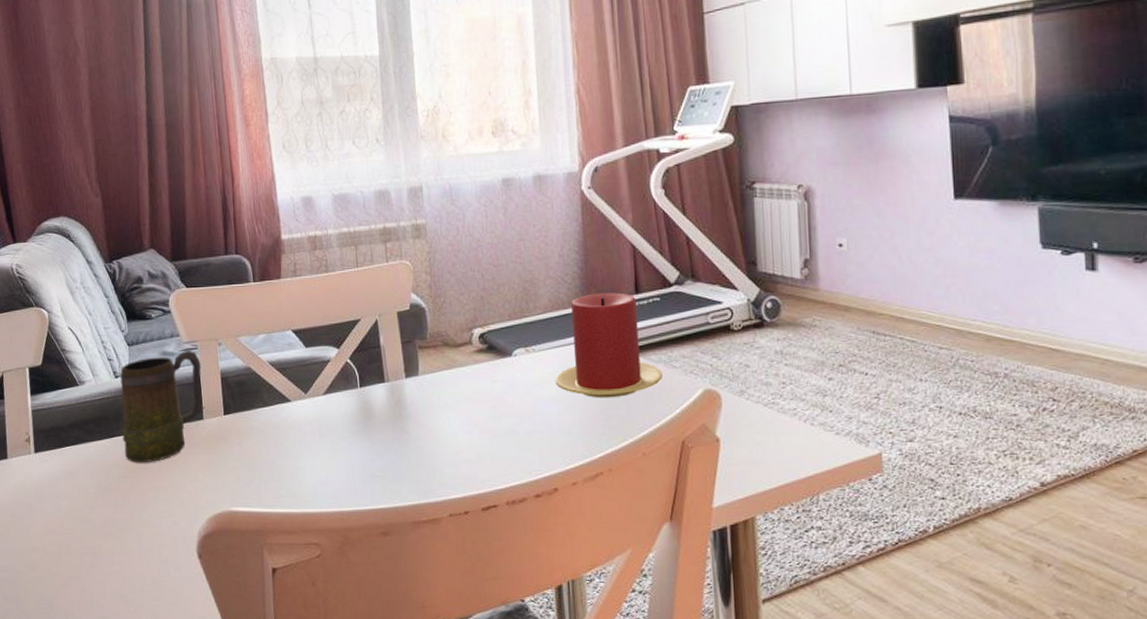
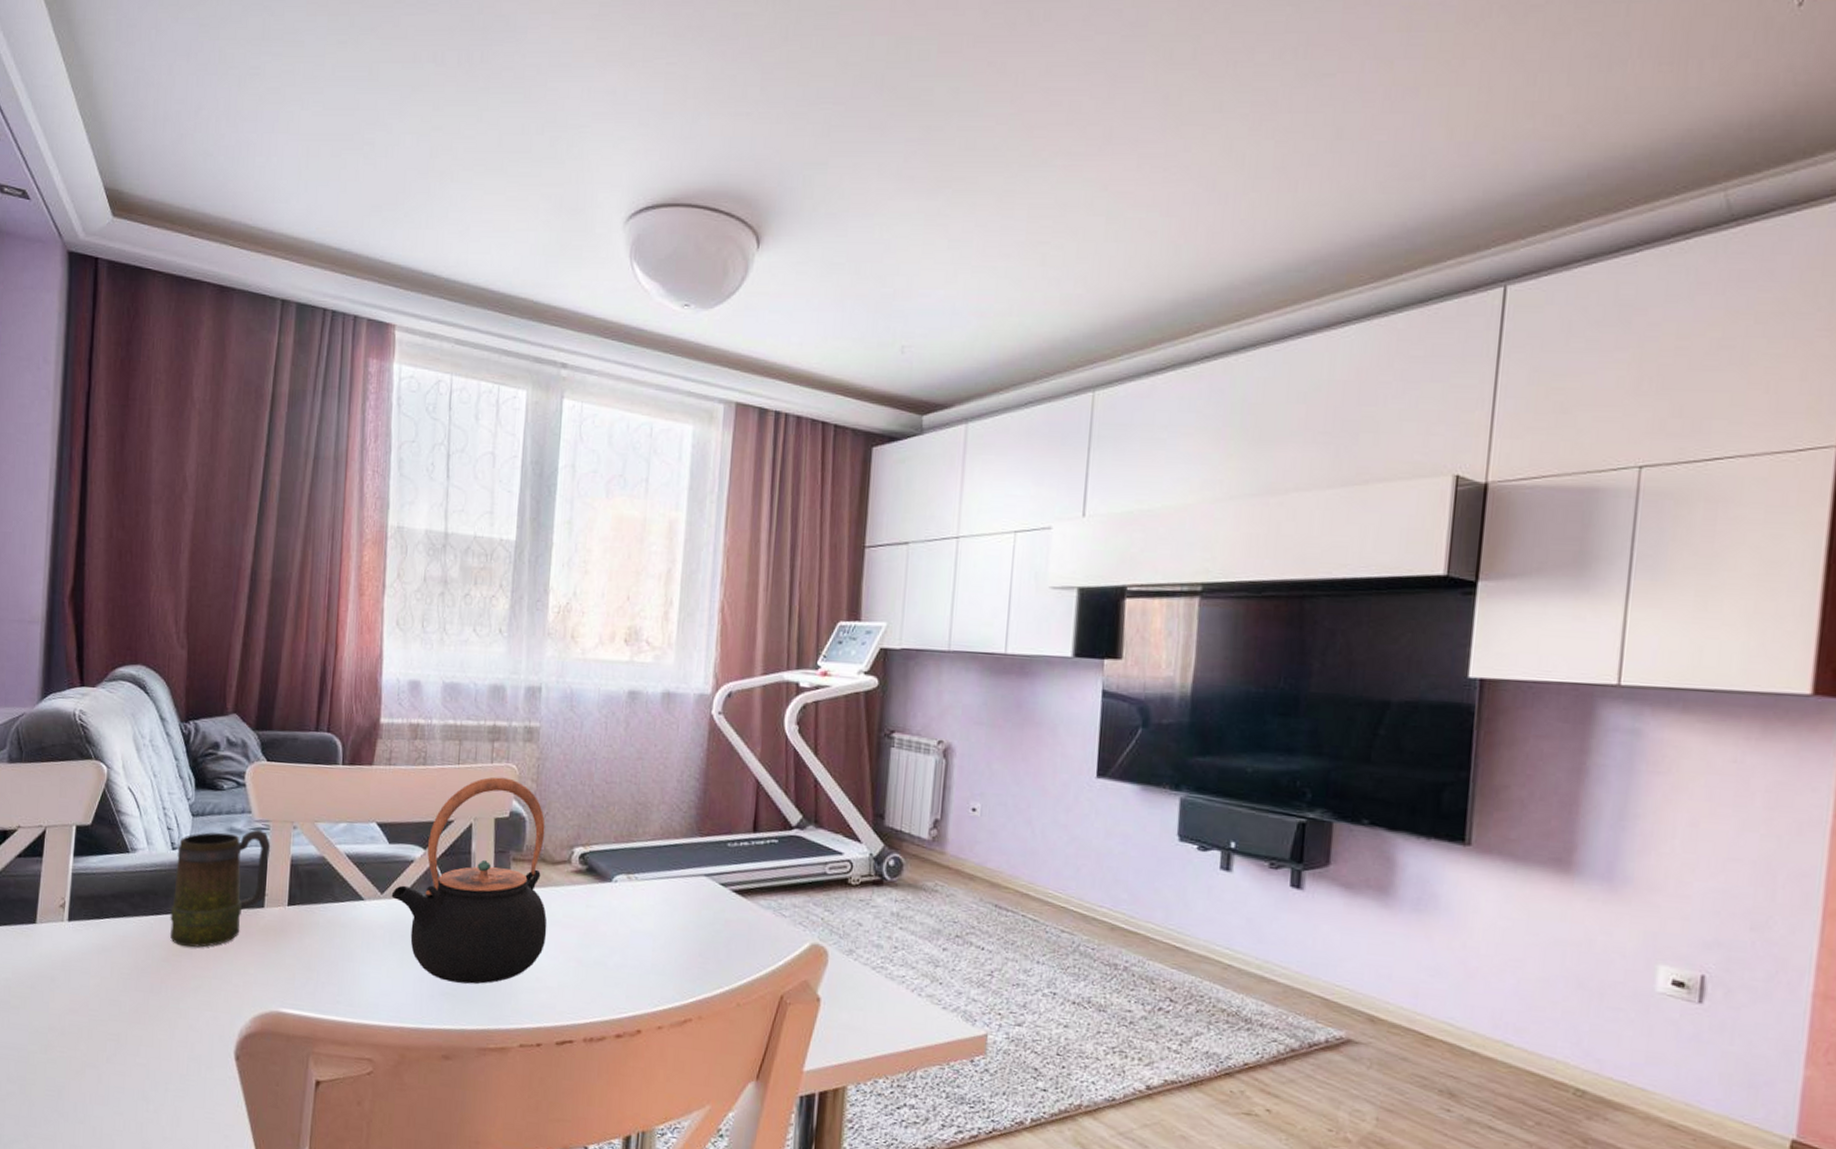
teapot: none [314,274,460,465] -> present [391,776,548,984]
candle: present [555,292,662,398] -> none [654,826,770,941]

